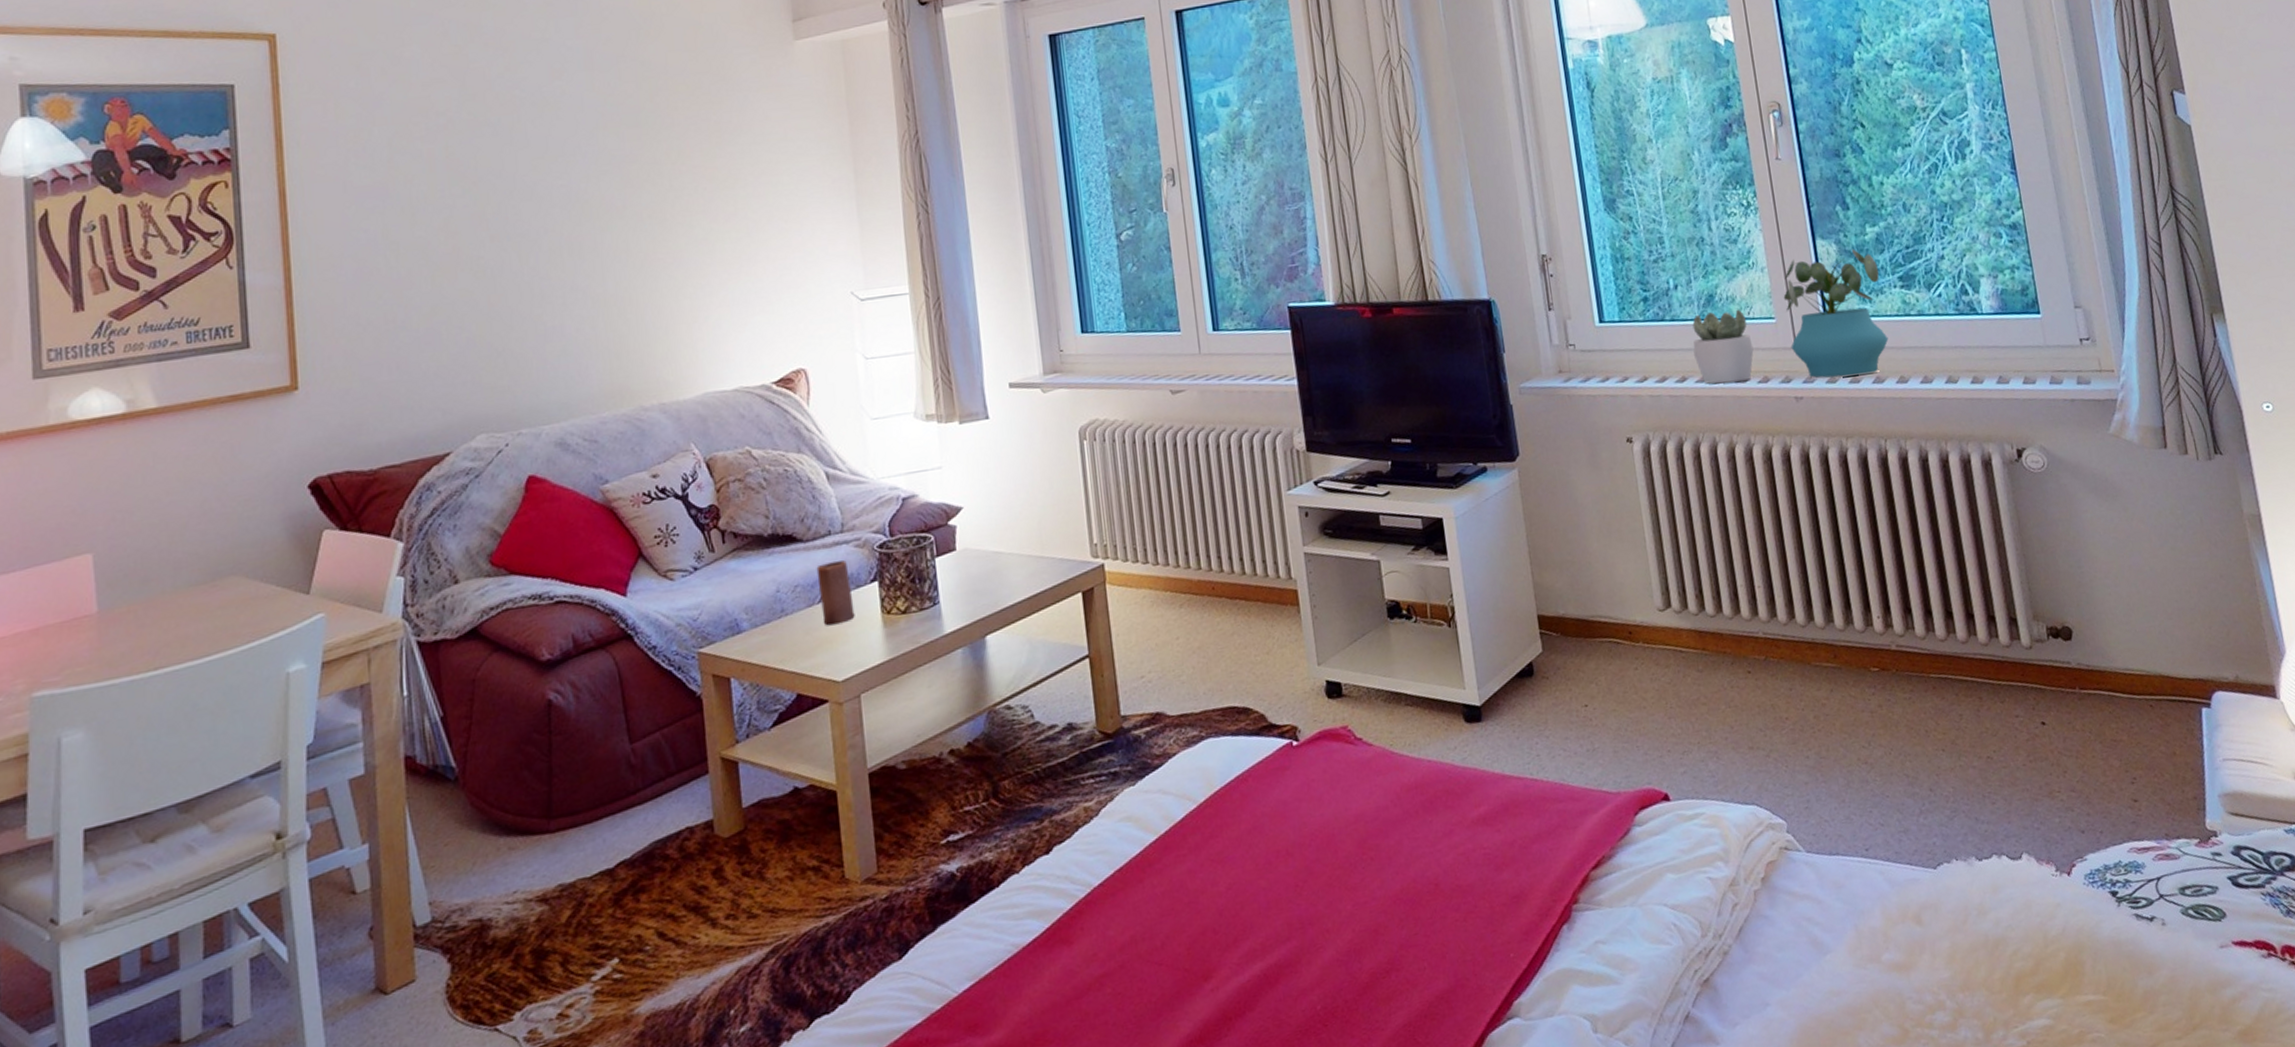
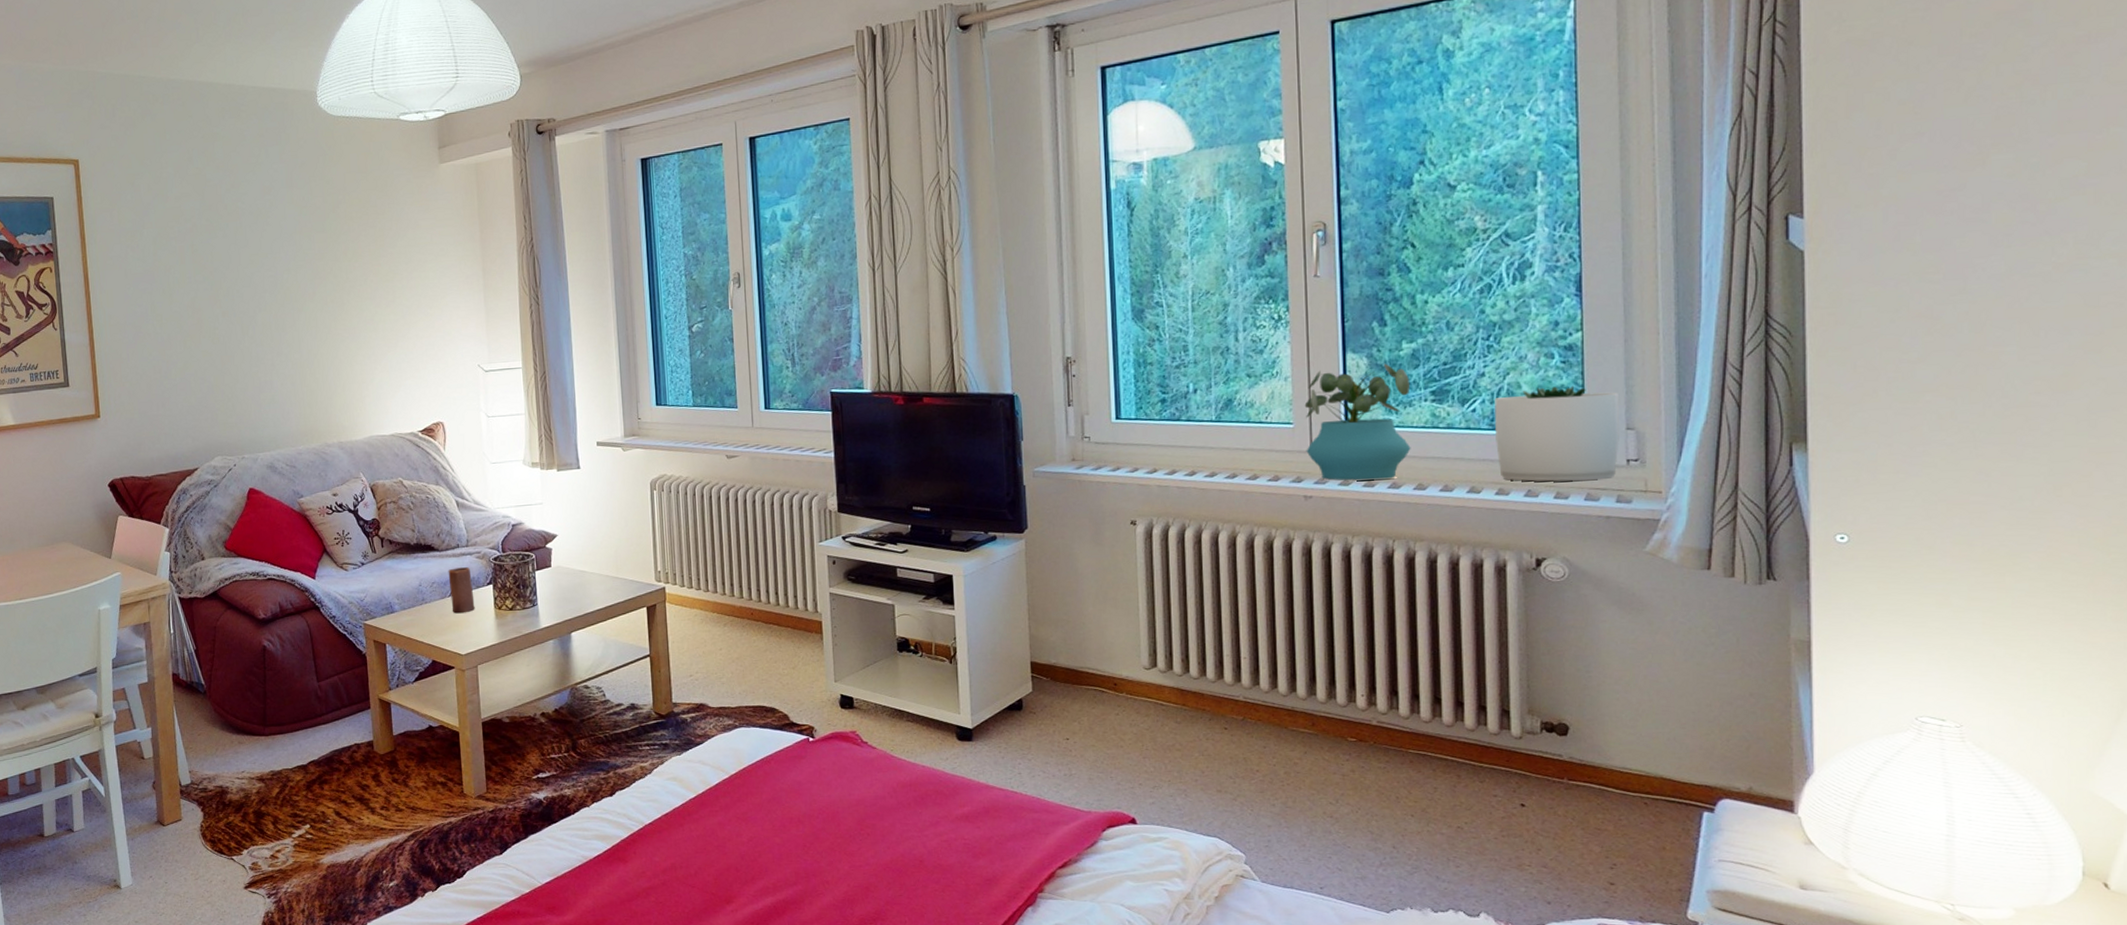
succulent plant: present [1692,309,1754,384] -> none [1206,413,1267,480]
planter: none [1956,265,2073,368] -> present [1495,385,1619,482]

